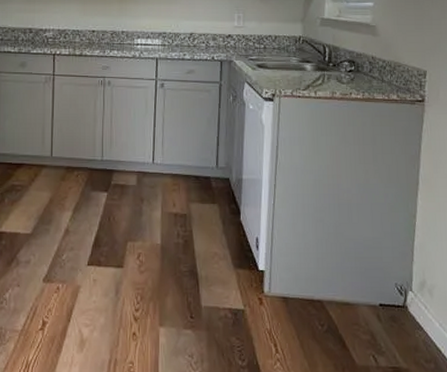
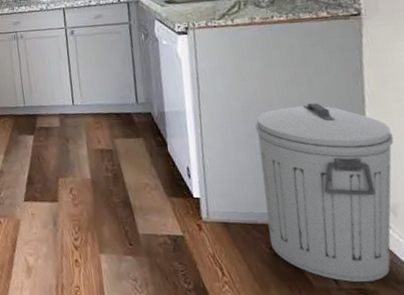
trash can: none [323,182,438,360] -> present [255,103,394,282]

